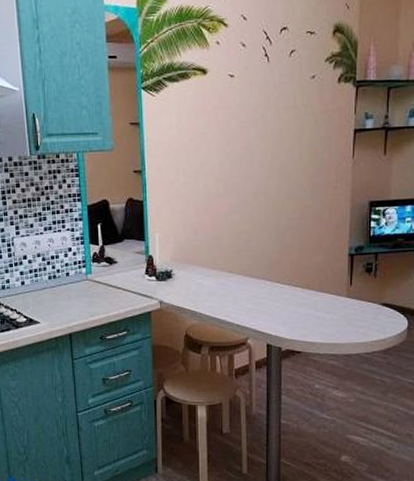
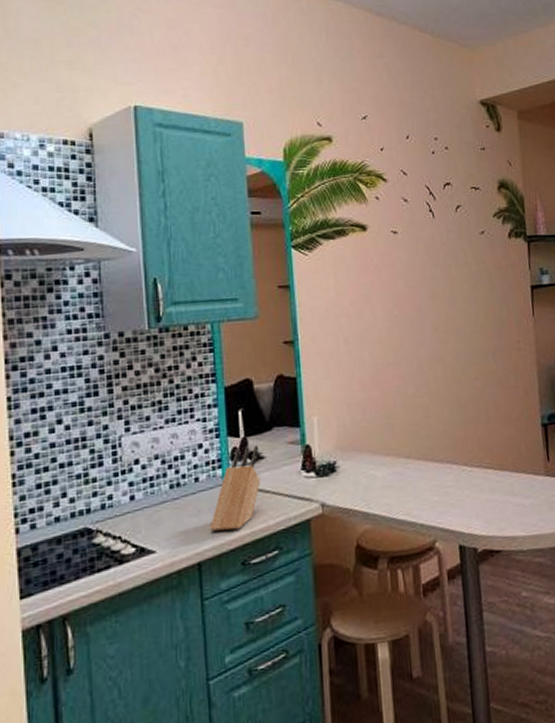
knife block: none [77,252,115,314] -> present [209,445,261,532]

